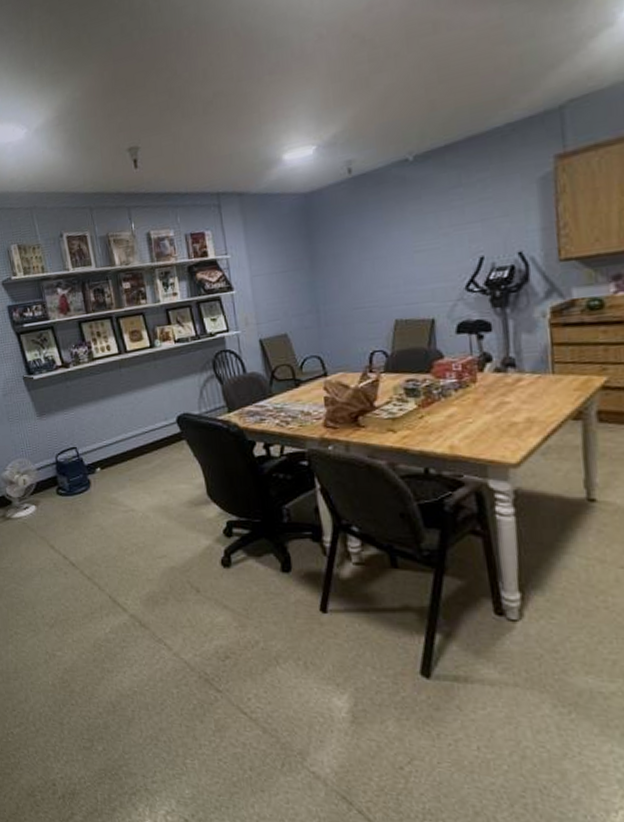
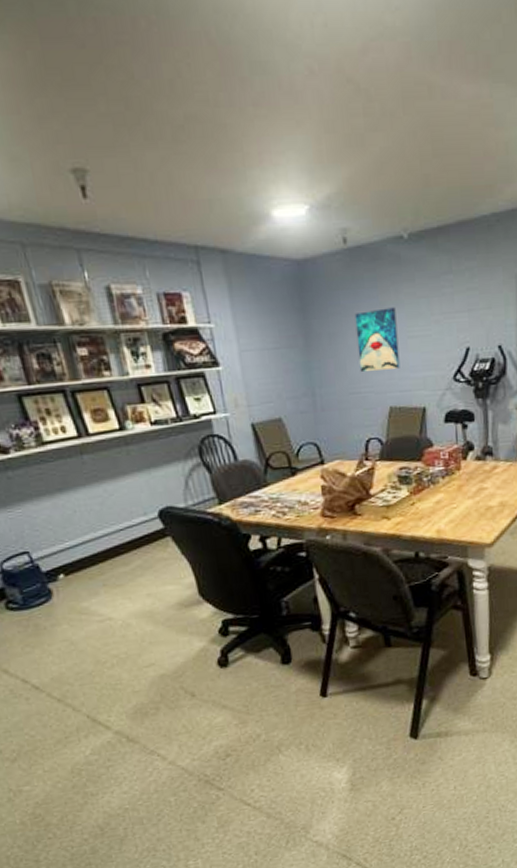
wall art: none [359,225,406,289] -> present [354,307,400,373]

